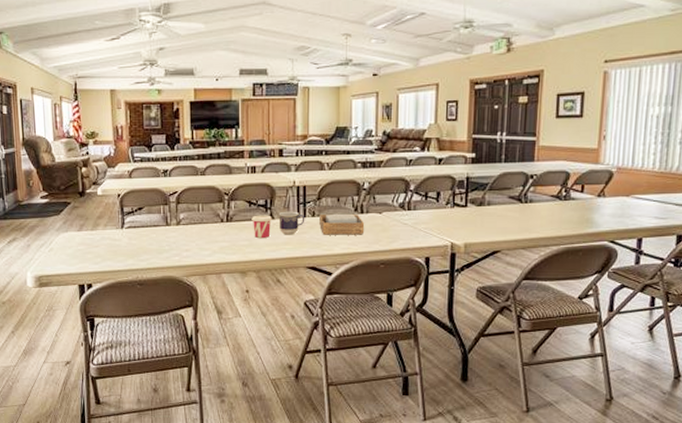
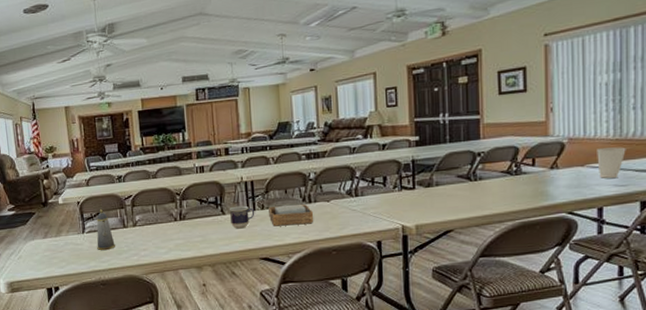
coffee pot: none [136,203,156,247] -> present [96,208,115,250]
cup: present [252,215,272,239] -> none [203,211,223,234]
cup: none [641,180,669,211] -> present [597,147,626,179]

